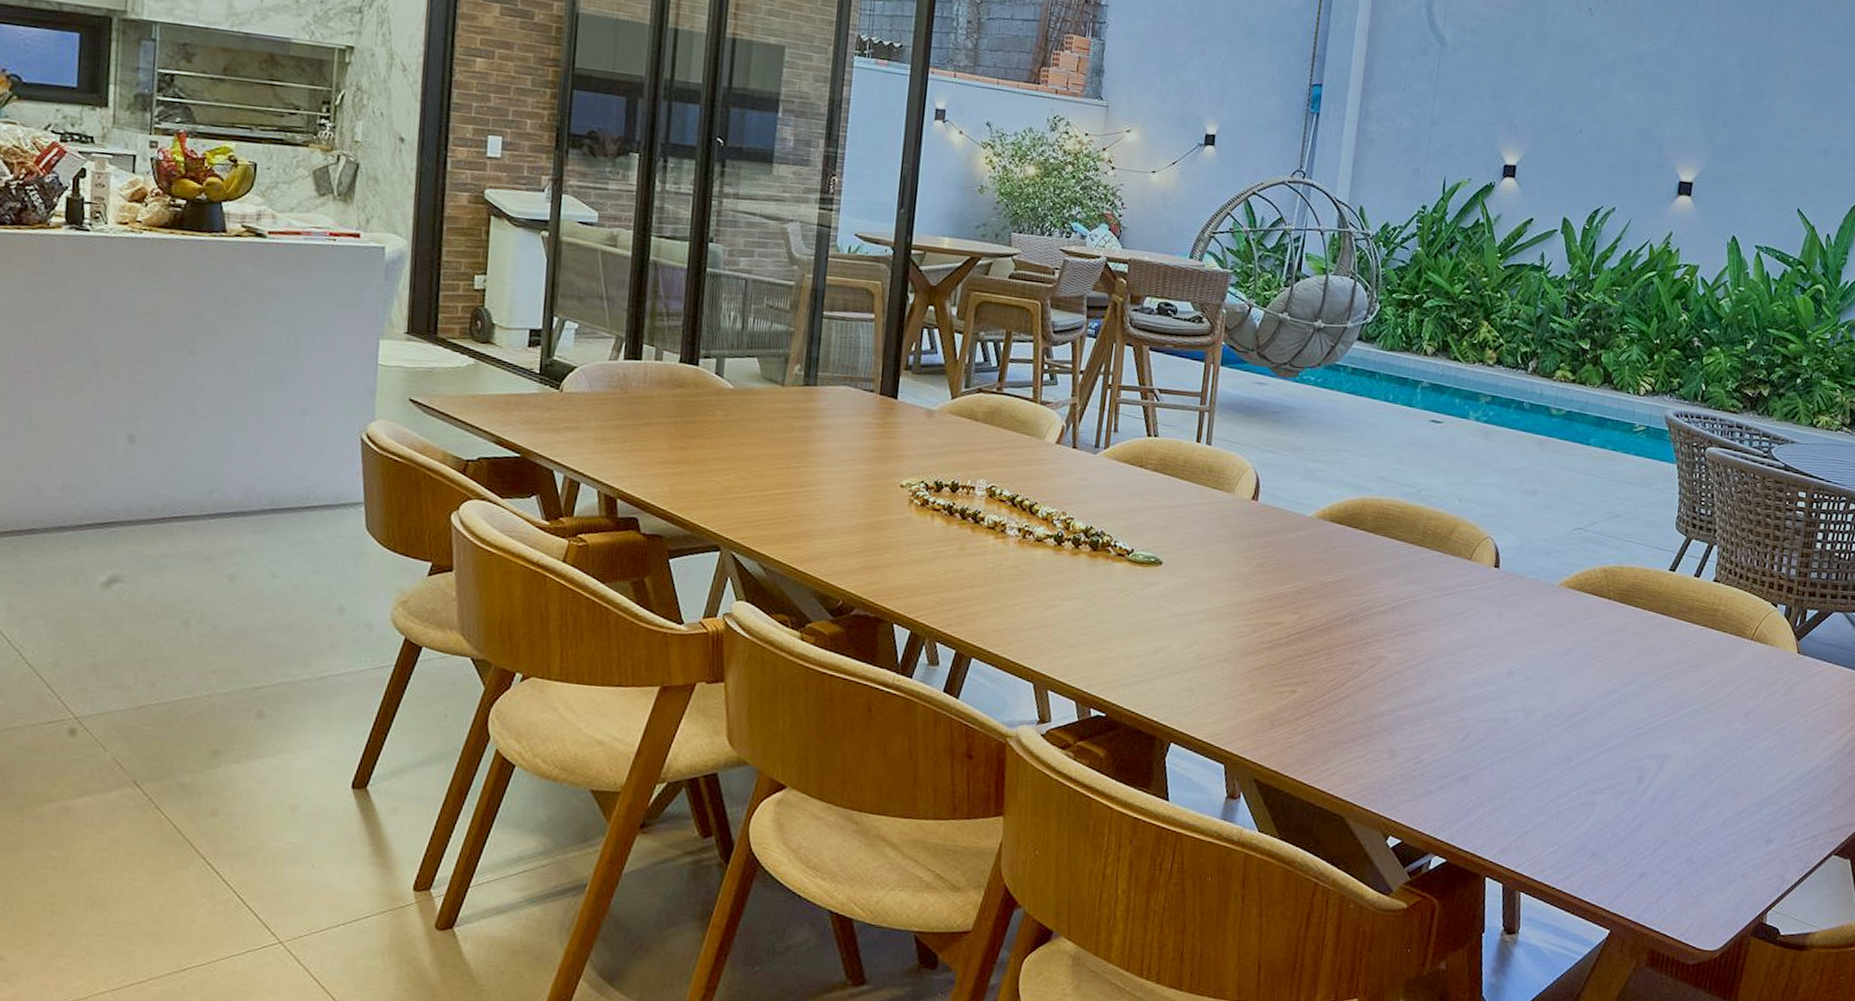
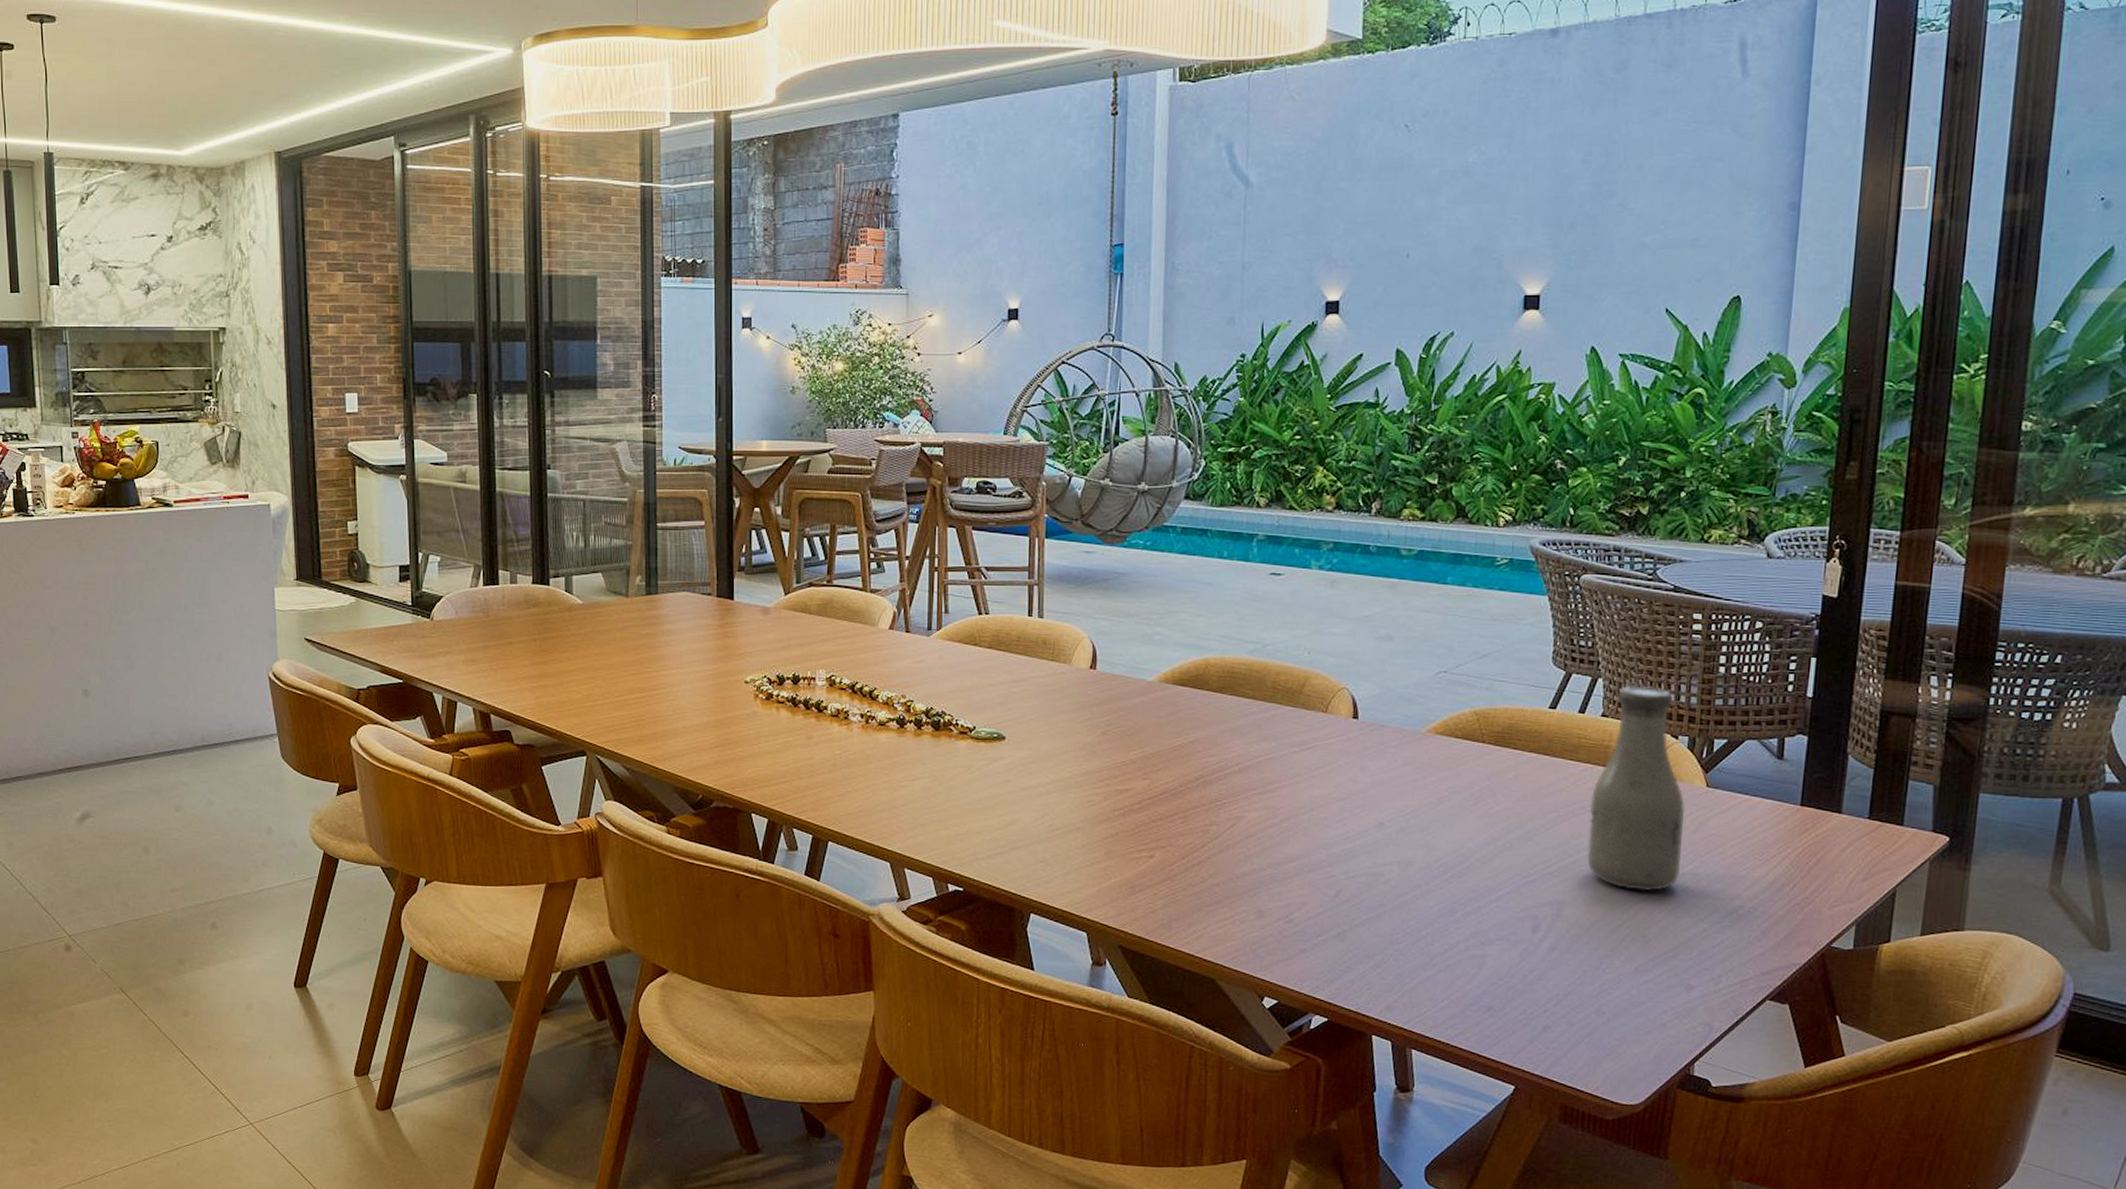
bottle: none [1690,554,1778,749] -> present [1587,685,1686,892]

